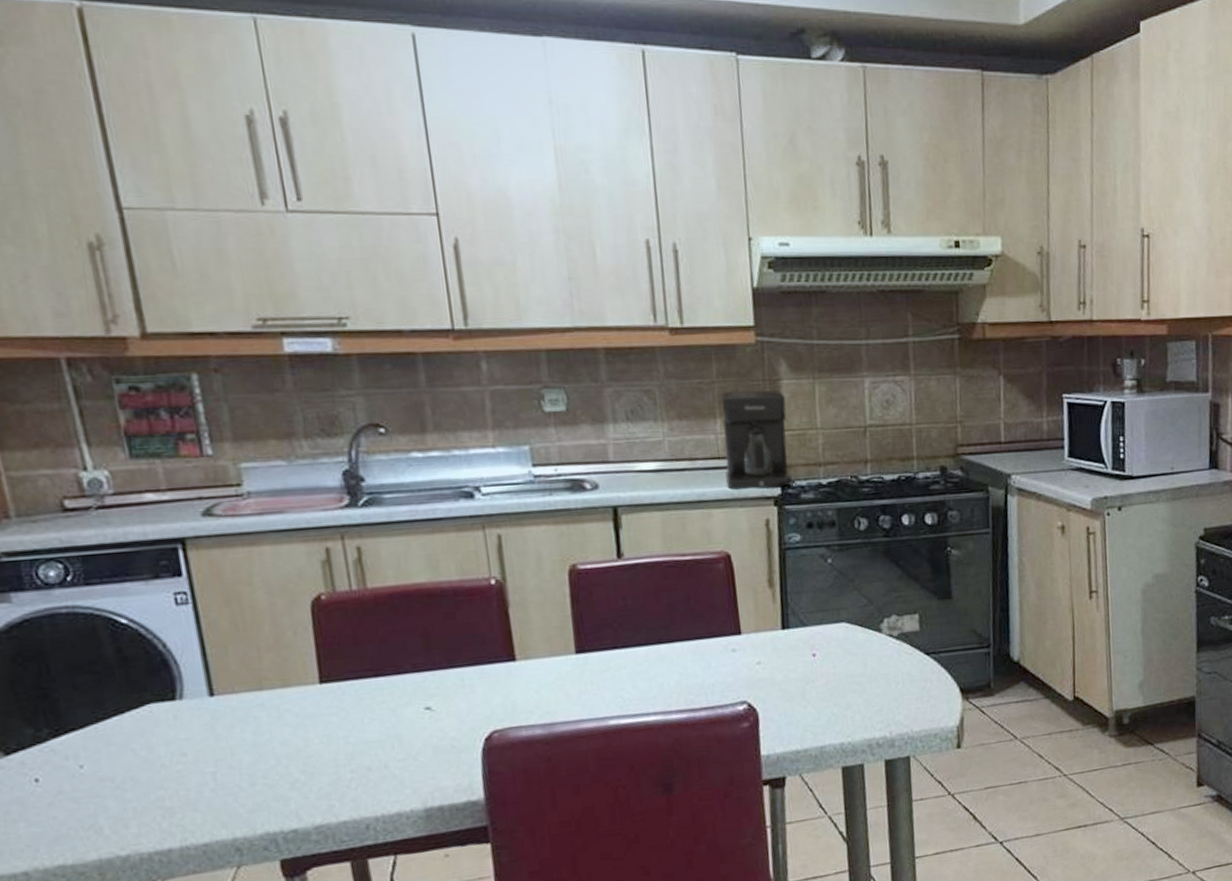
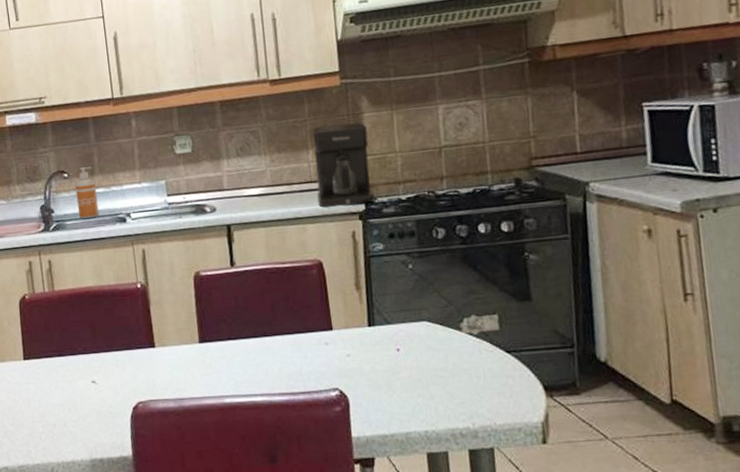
soap dispenser: none [396,420,434,491] -> present [75,166,99,219]

